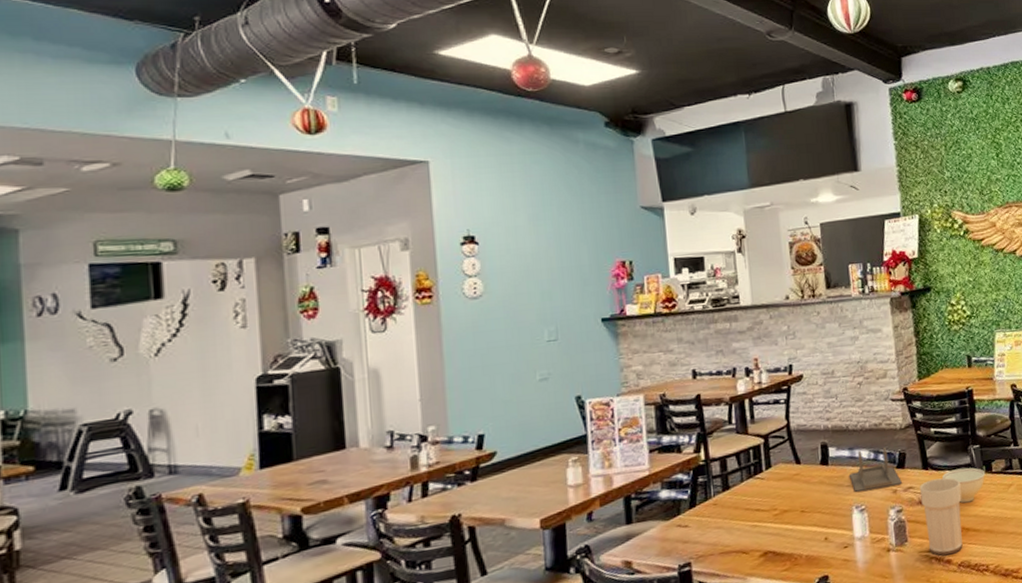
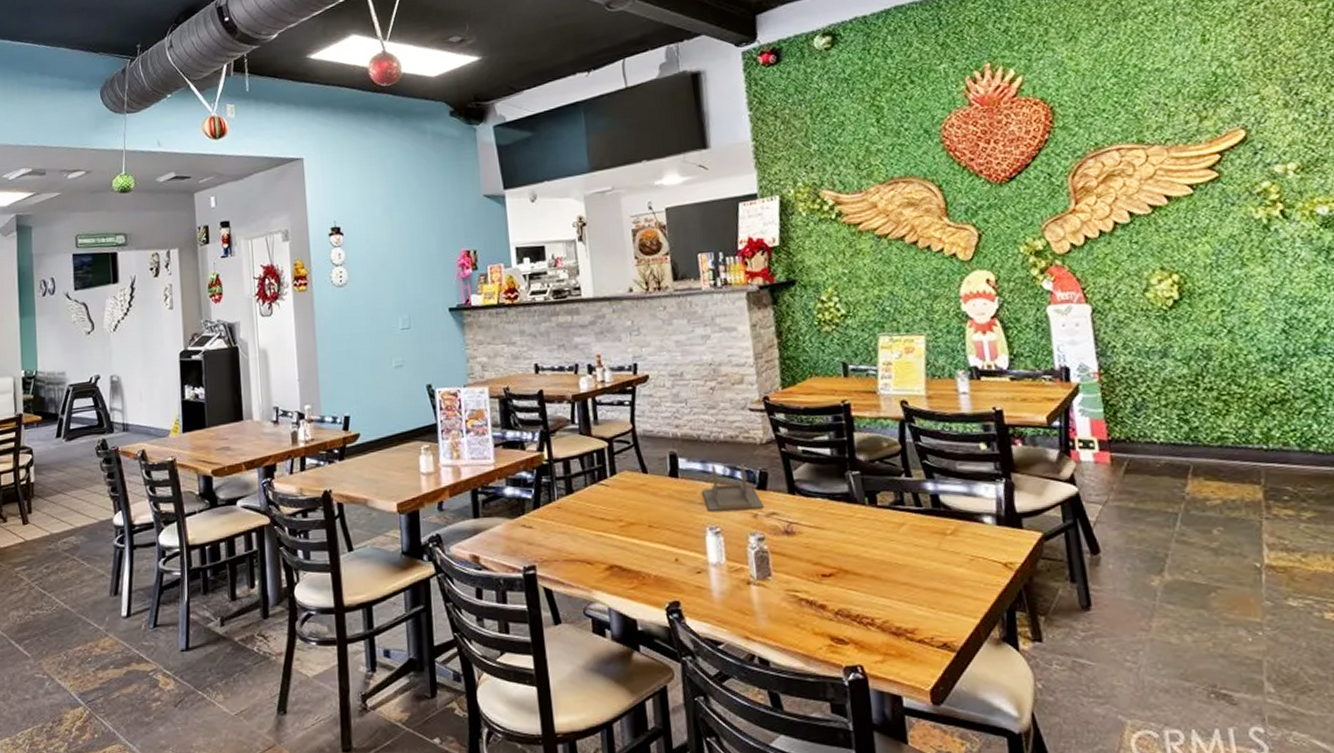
cup: present [920,477,963,556] -> none [785,506,840,599]
bowl: present [942,467,986,503] -> none [813,497,869,540]

